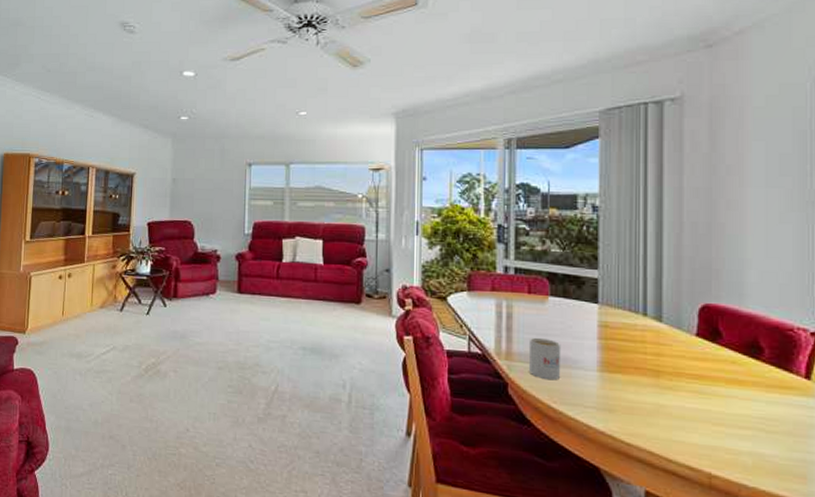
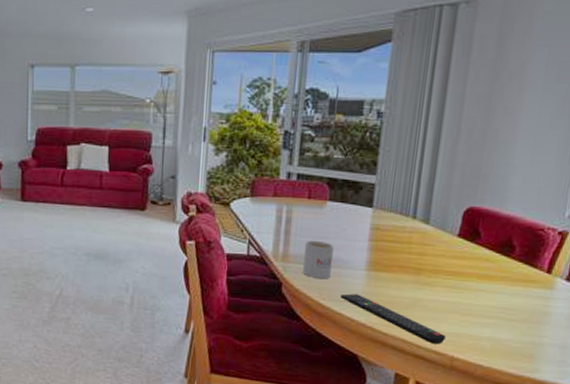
remote control: none [573,397,698,458] -> present [340,294,446,344]

